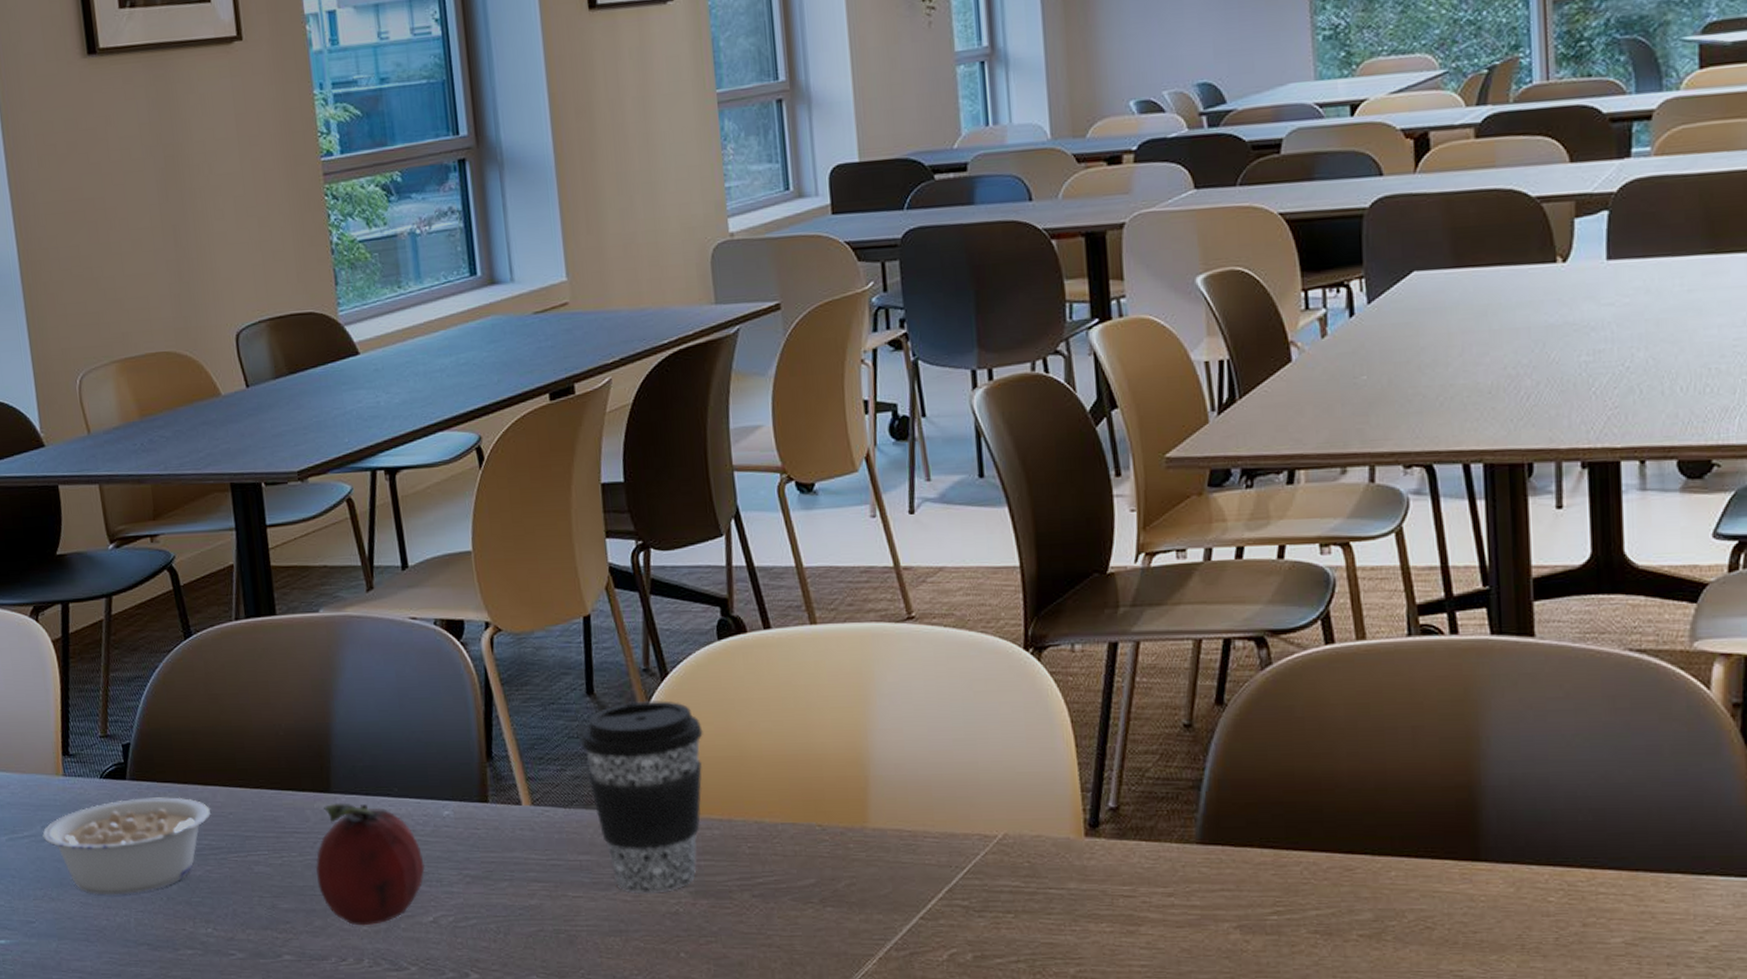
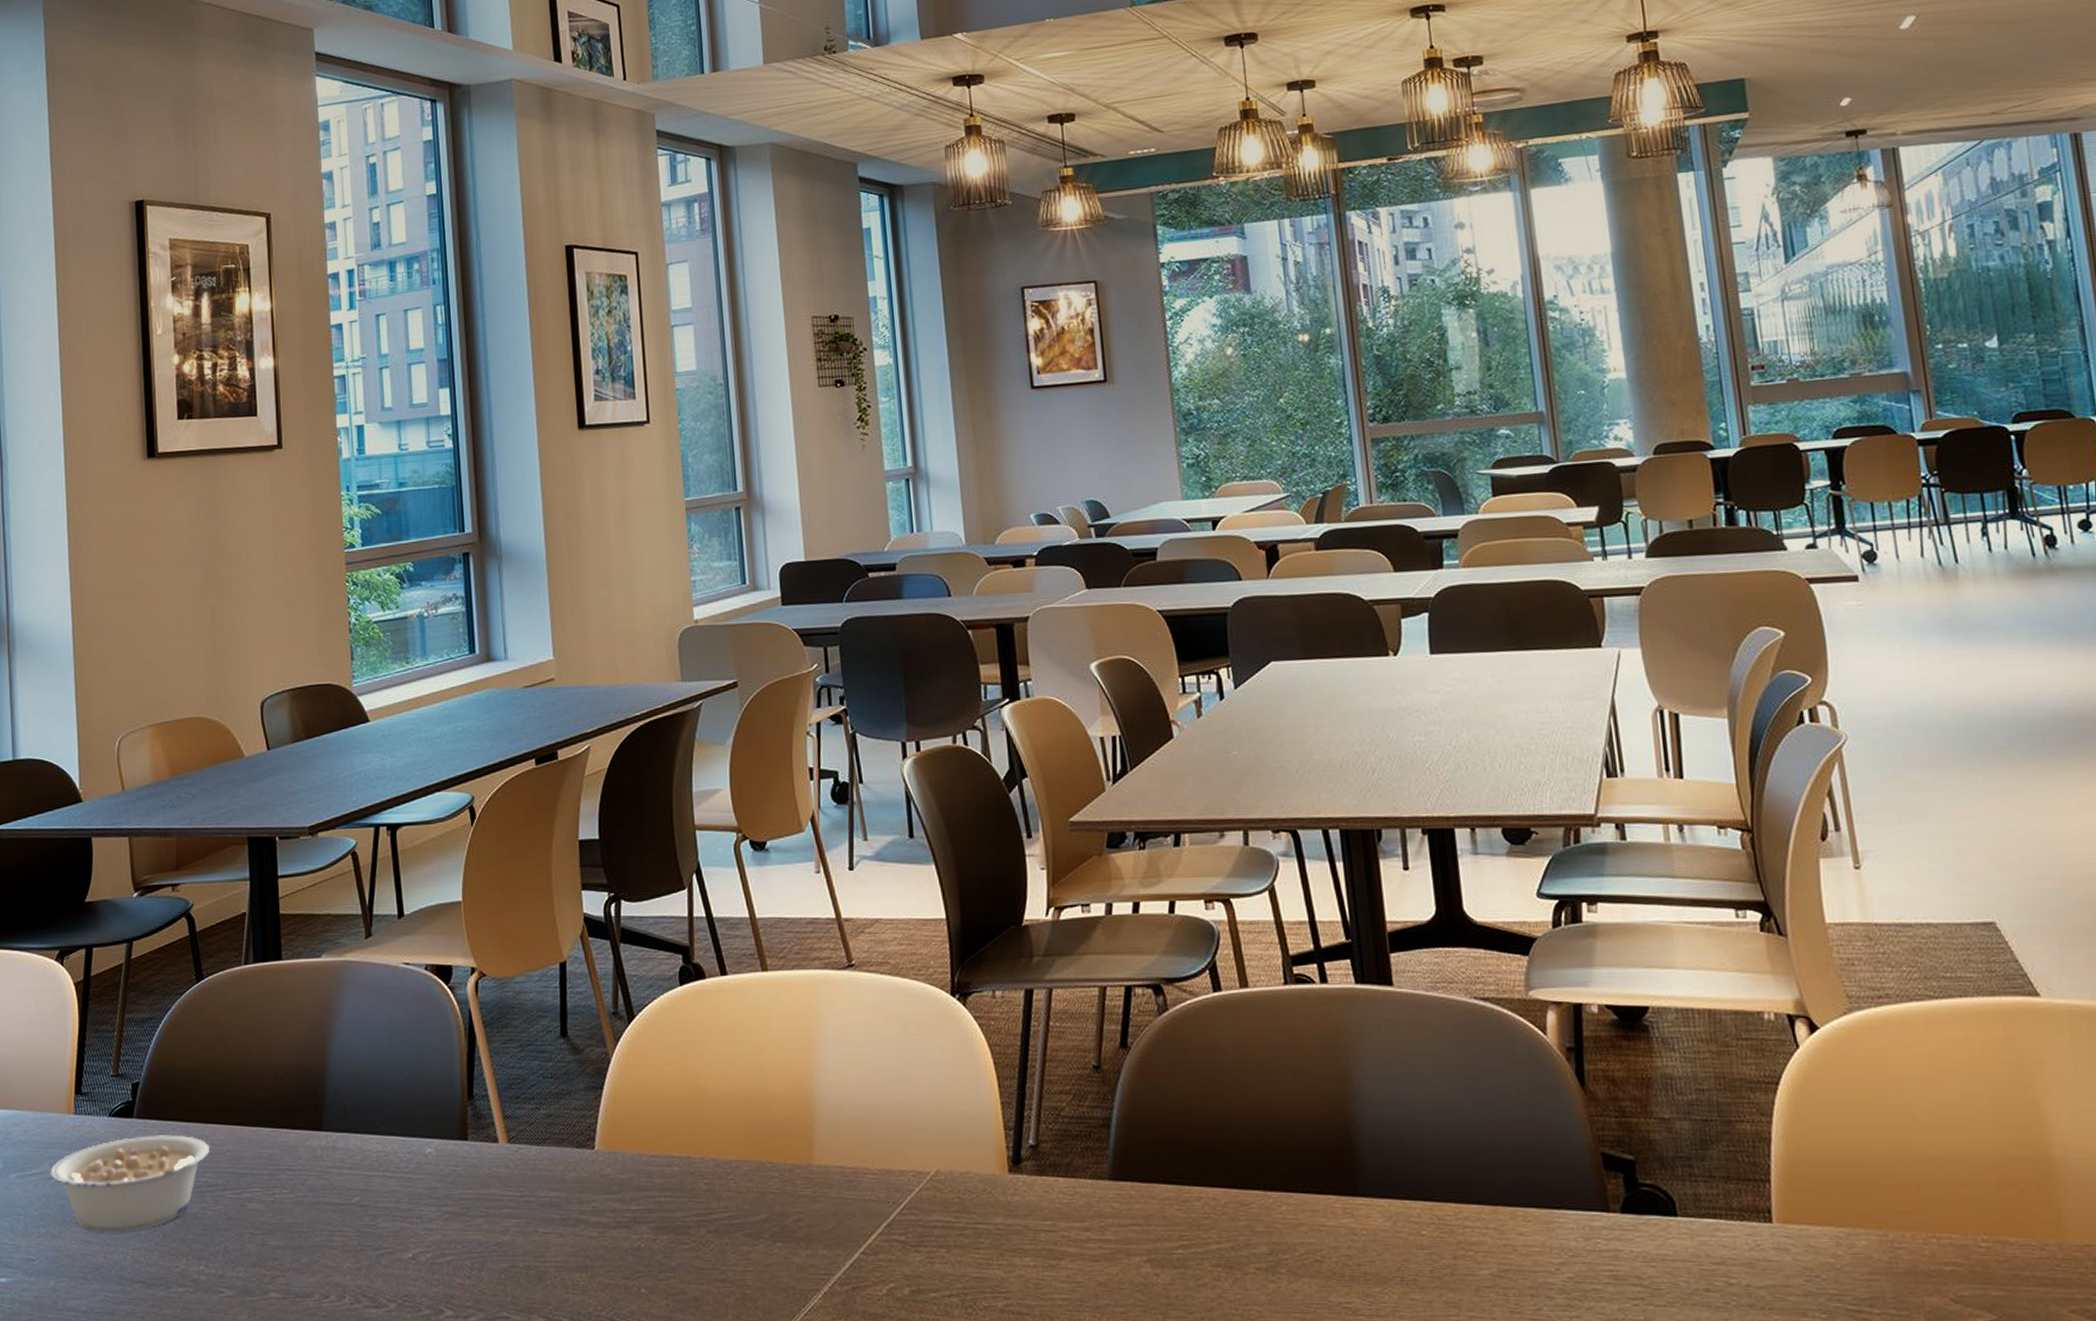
fruit: present [315,803,425,926] -> none [304,1140,407,1263]
coffee cup: present [581,700,703,894] -> none [555,1042,665,1230]

